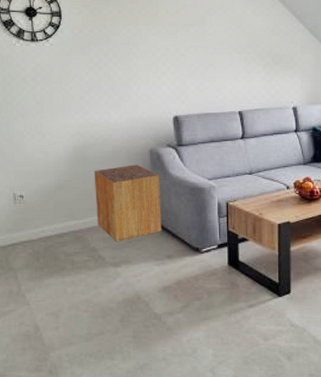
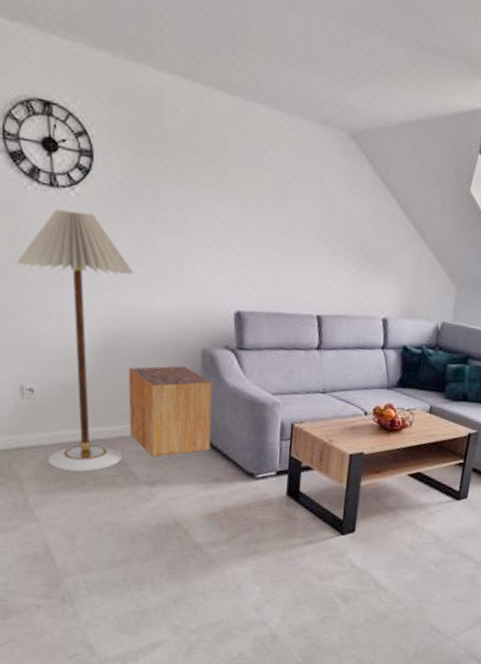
floor lamp: none [9,56,94,259] -> present [16,208,133,472]

